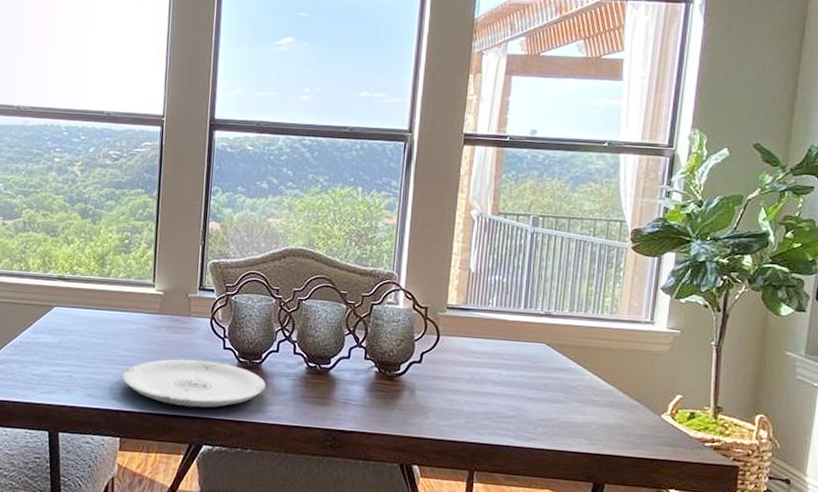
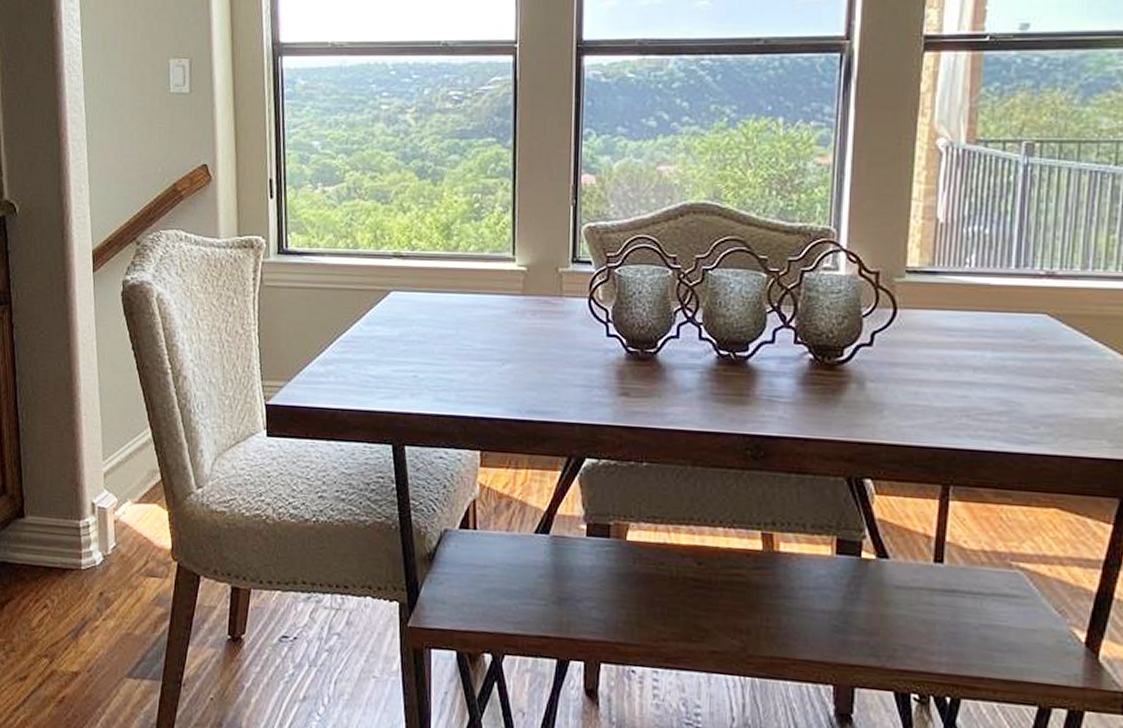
plate: present [122,359,266,408] -> none [479,351,664,412]

